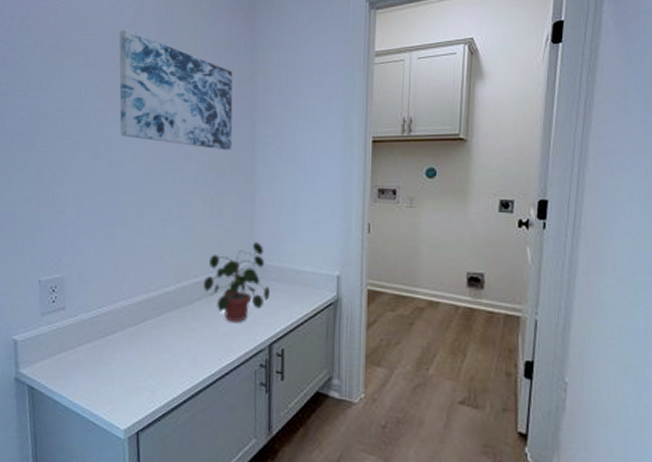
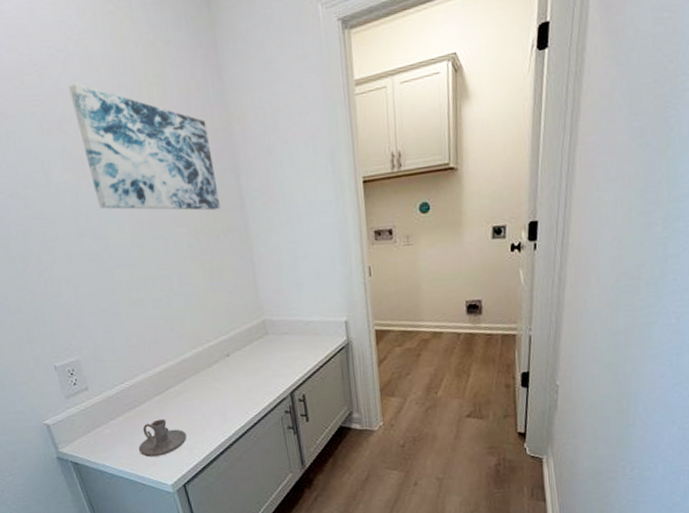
candle holder: none [98,352,153,395] -> present [138,418,187,458]
potted plant: present [203,242,270,322] -> none [217,299,284,378]

